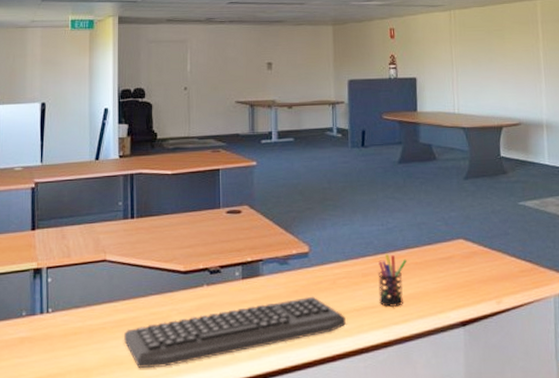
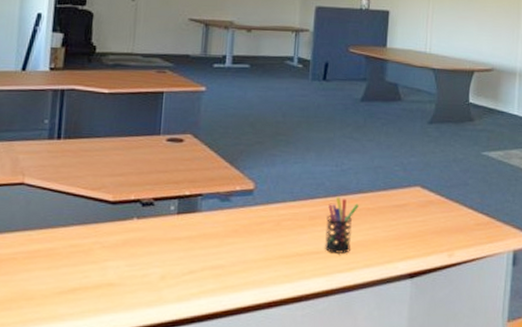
keyboard: present [124,296,346,369] -> none [37,237,287,306]

